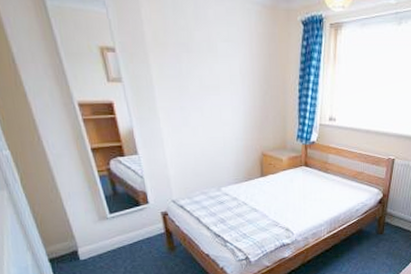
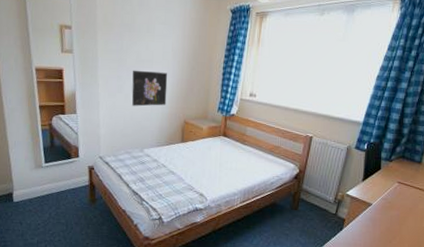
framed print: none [197,98,240,141] -> present [131,70,168,107]

